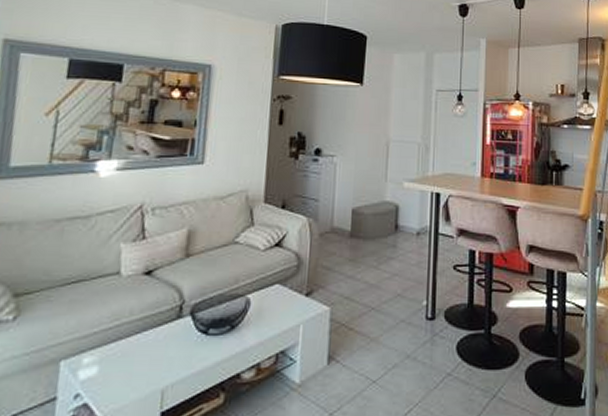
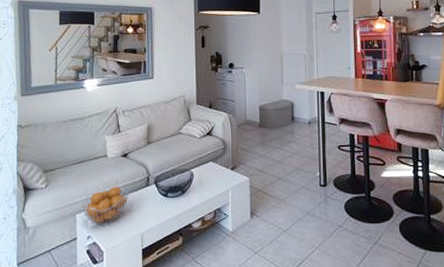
fruit basket: none [70,318,149,379] -> present [82,186,129,226]

